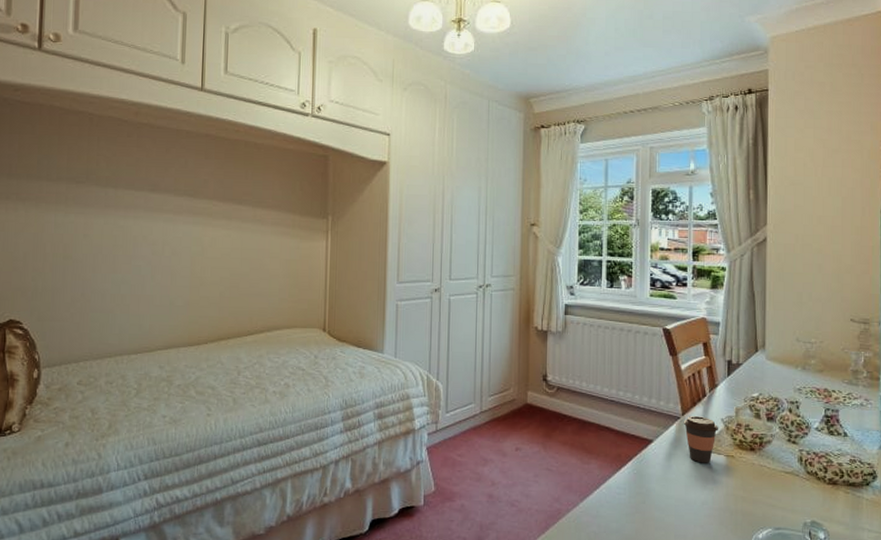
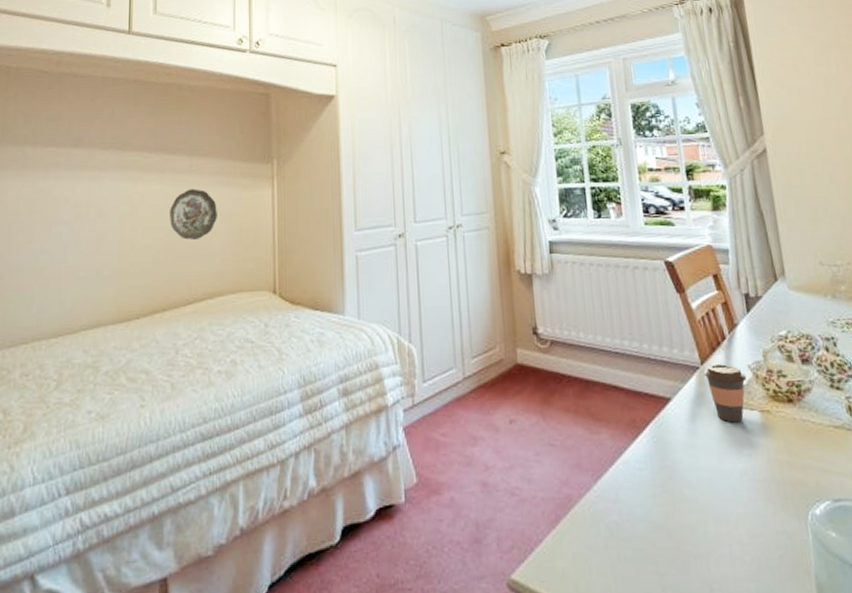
decorative plate: none [235,236,277,280] -> present [170,188,217,240]

